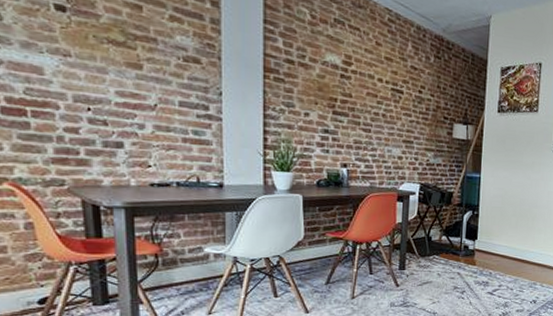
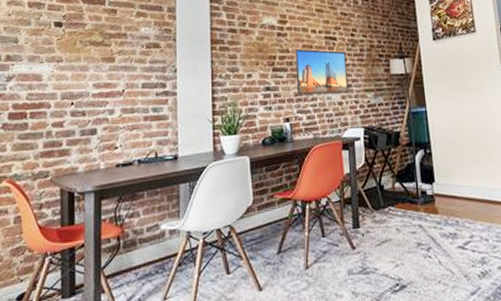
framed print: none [357,96,411,148] -> present [295,49,348,95]

